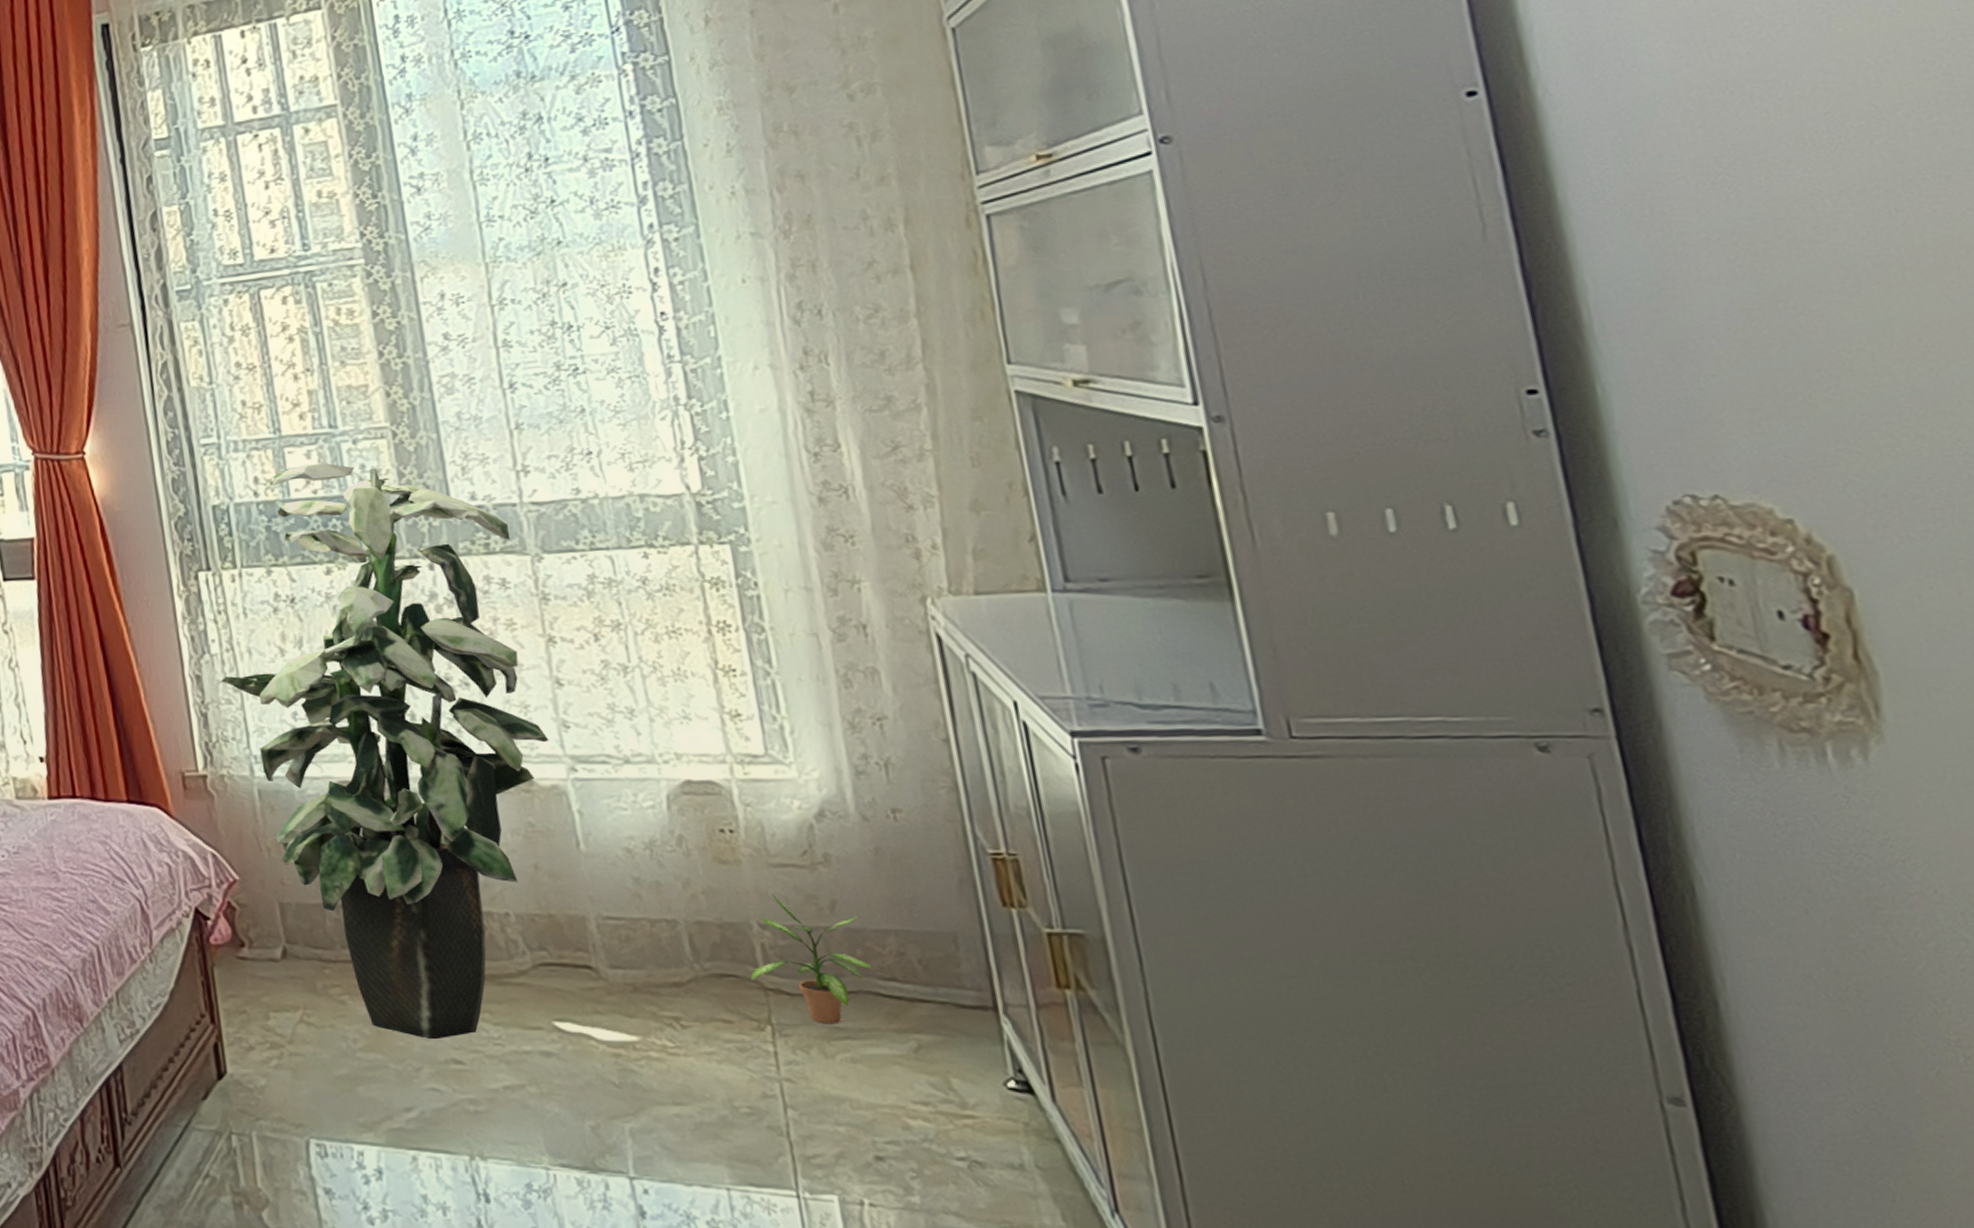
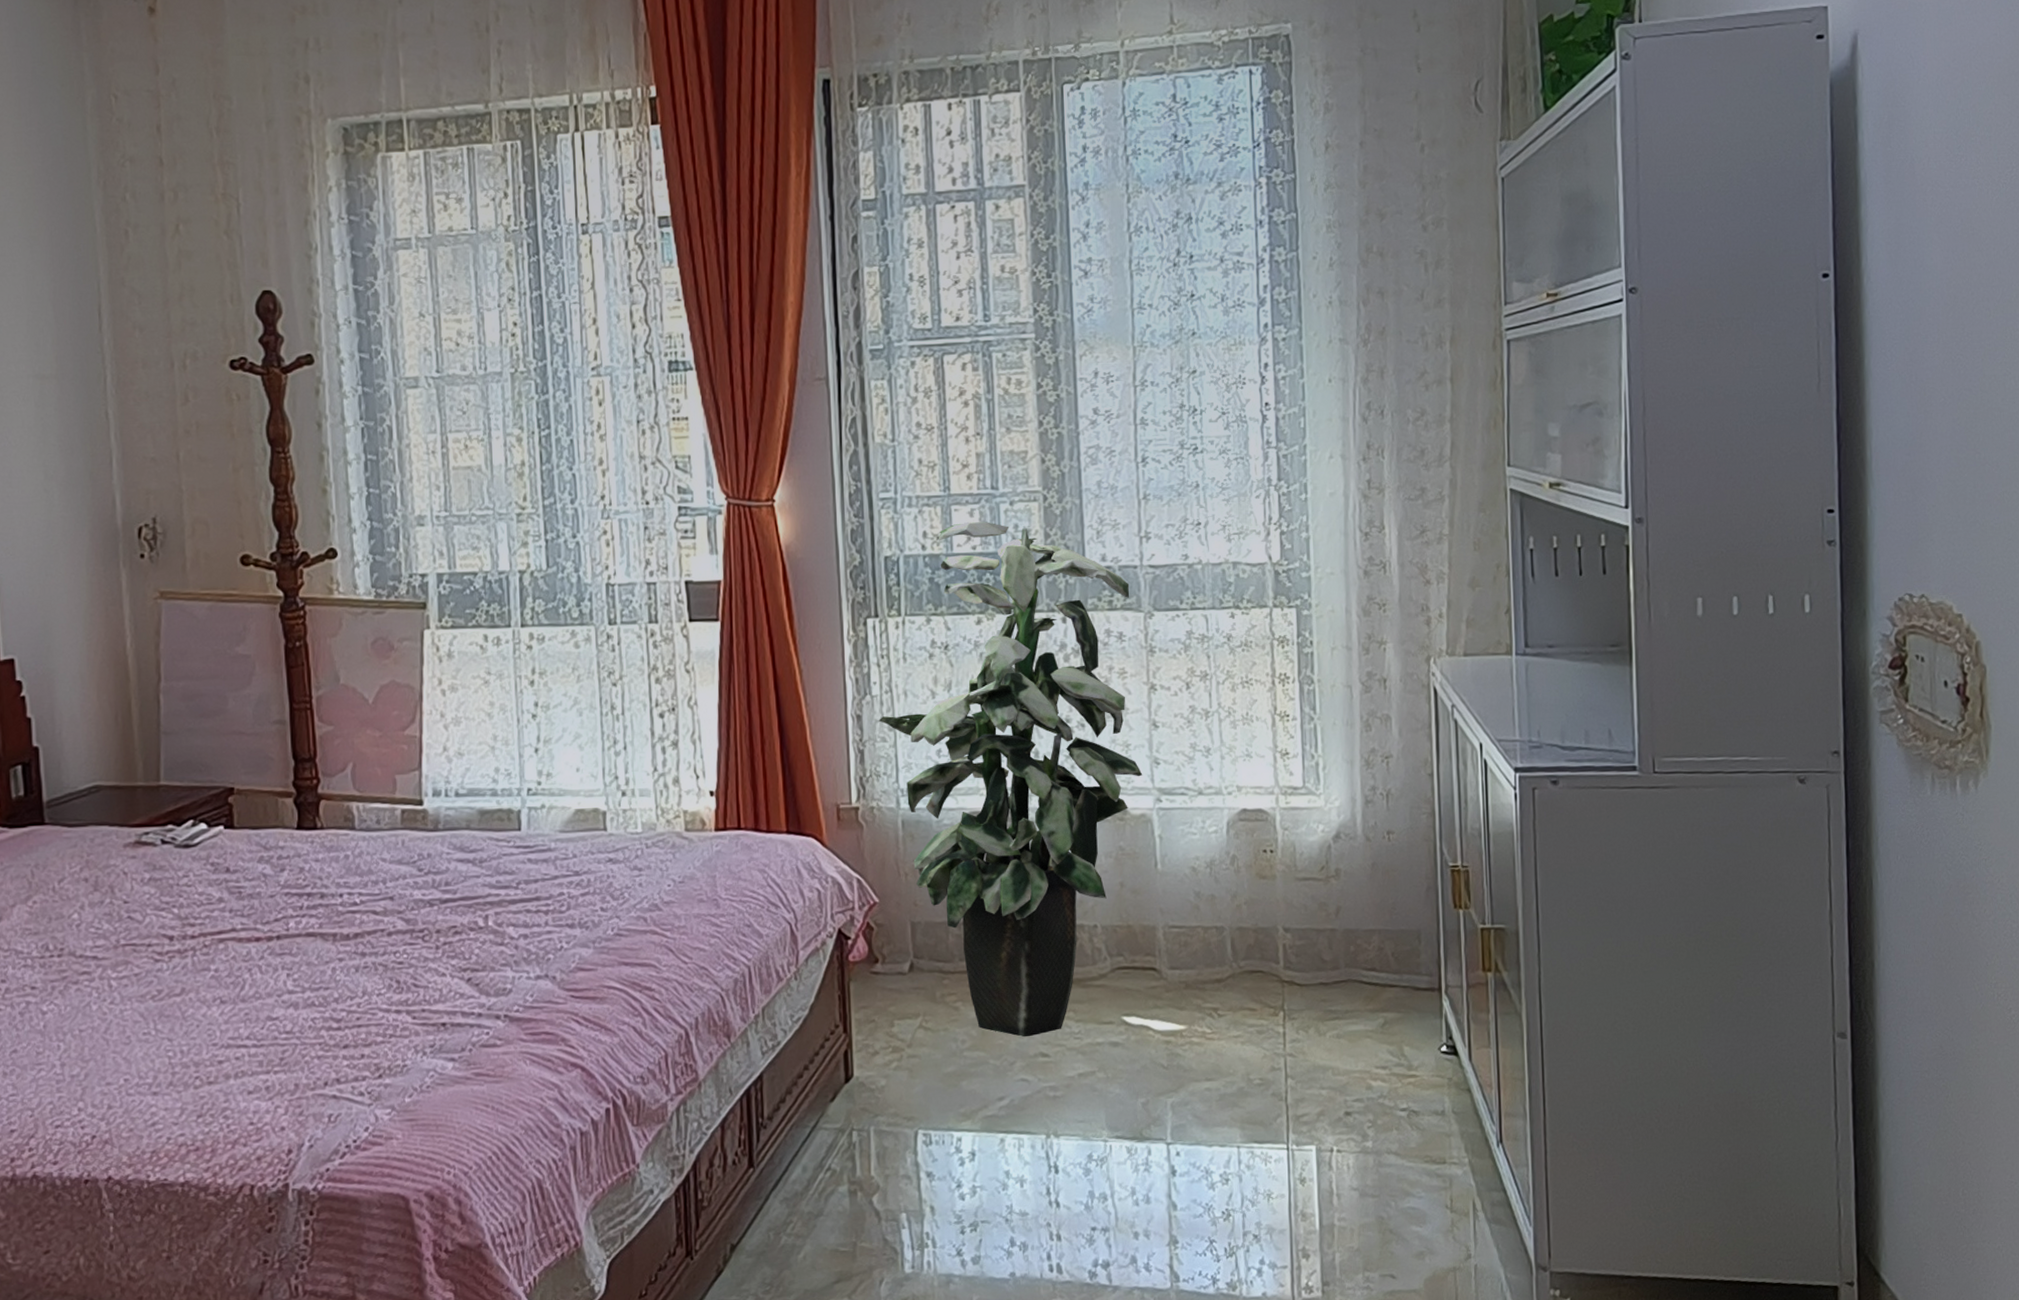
potted plant: present [750,893,874,1024] -> none [1273,902,1361,1008]

